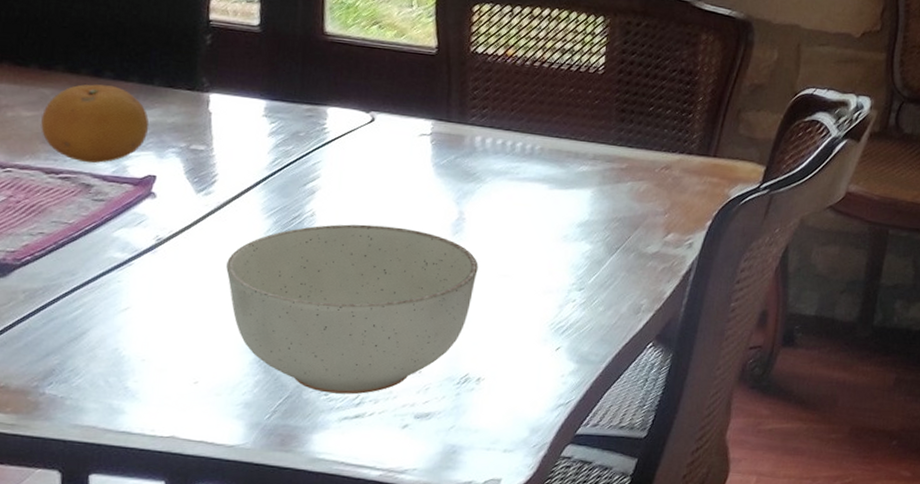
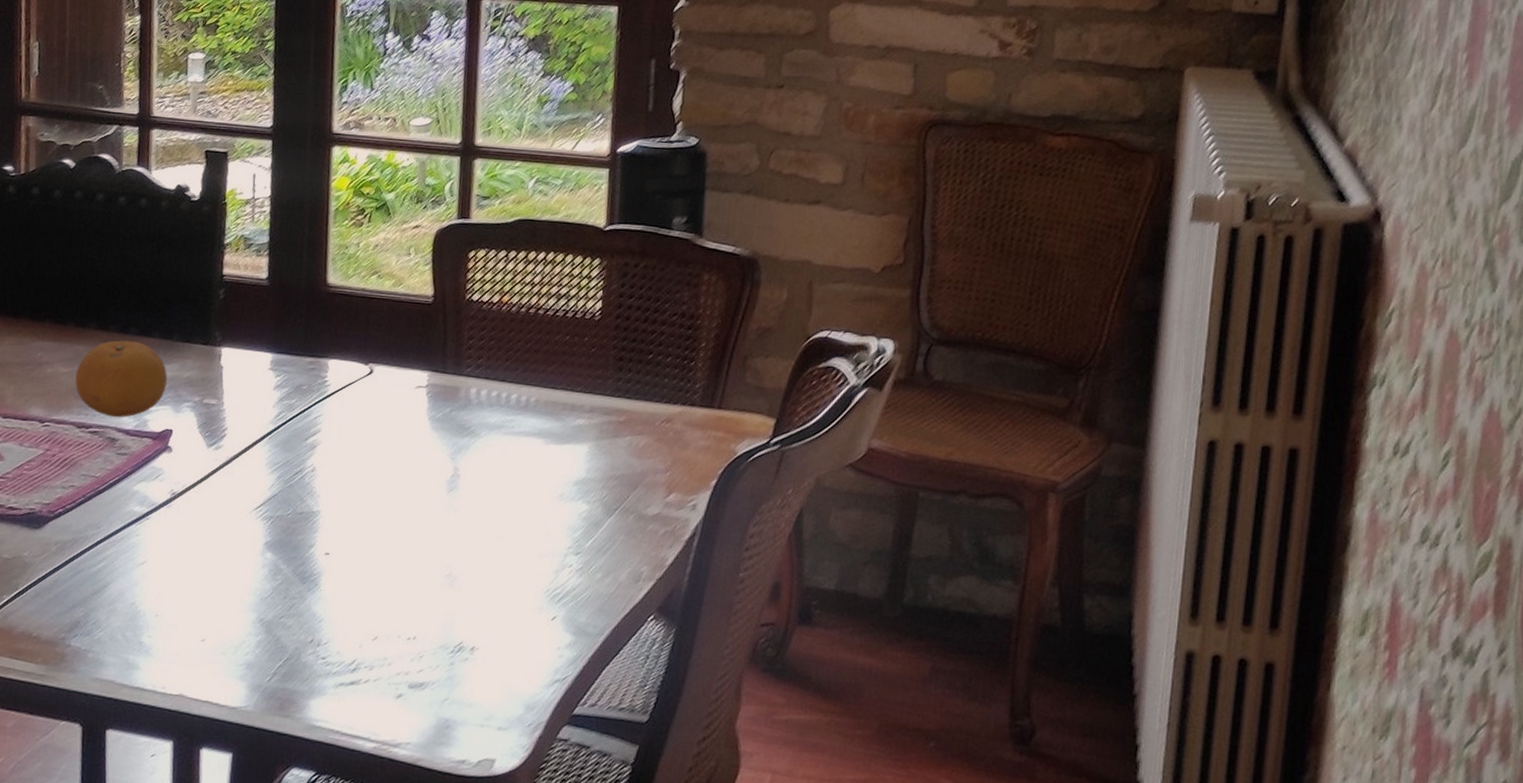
bowl: present [226,224,478,395] -> none [233,480,473,660]

